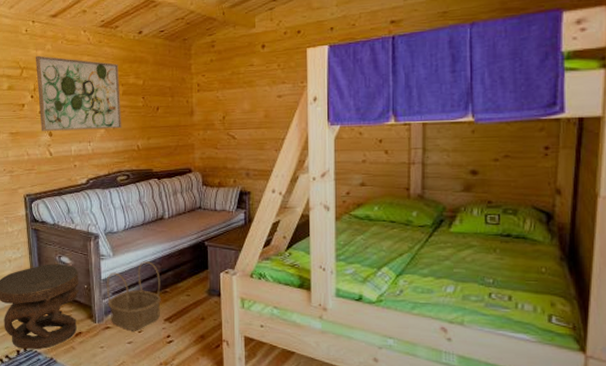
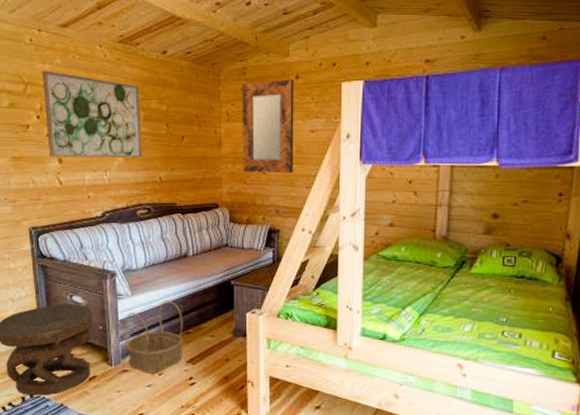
home mirror: none [211,48,262,138] -> present [242,79,294,174]

